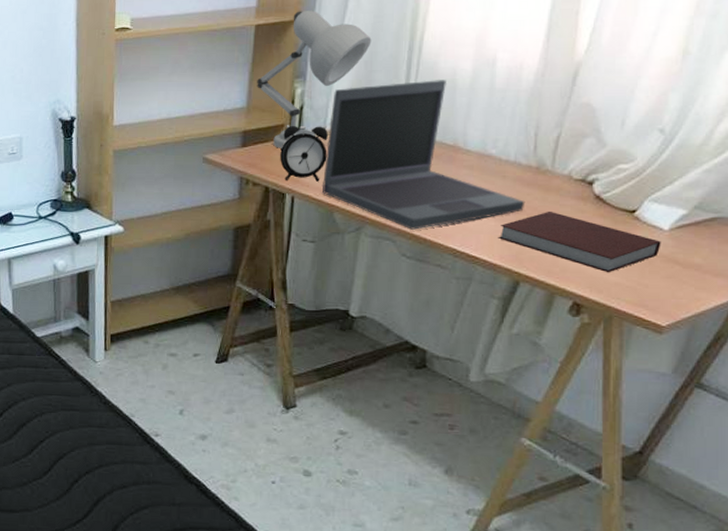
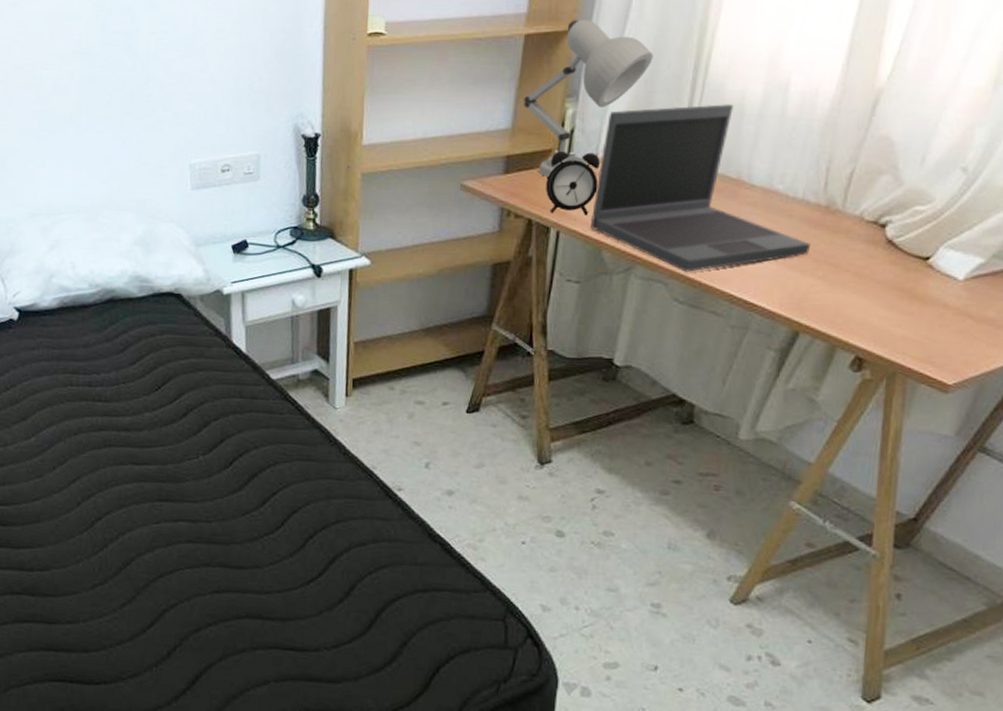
notebook: present [498,210,661,273] -> none [779,255,955,326]

